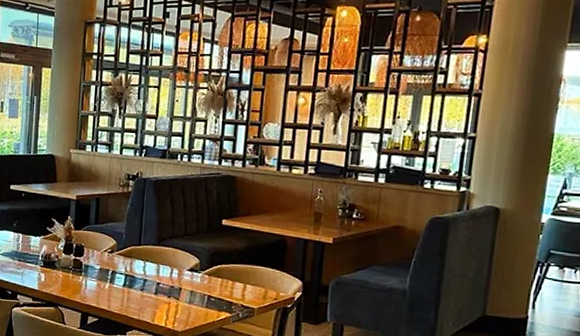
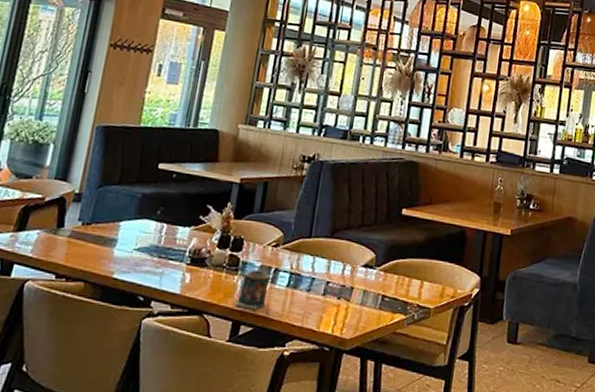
candle: none [82,272,109,304] -> present [235,270,270,309]

